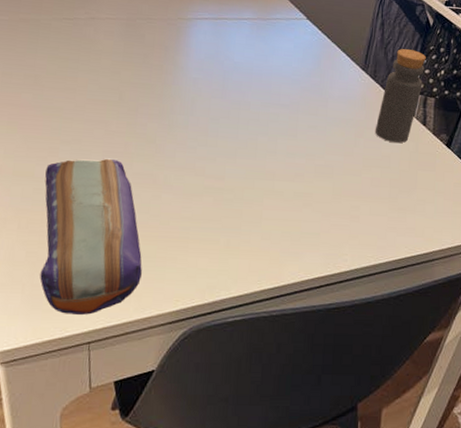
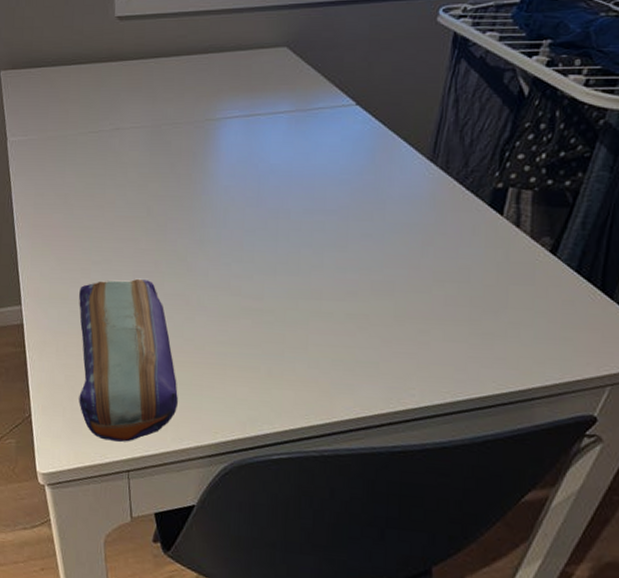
bottle: present [375,49,426,143] -> none [448,130,519,251]

